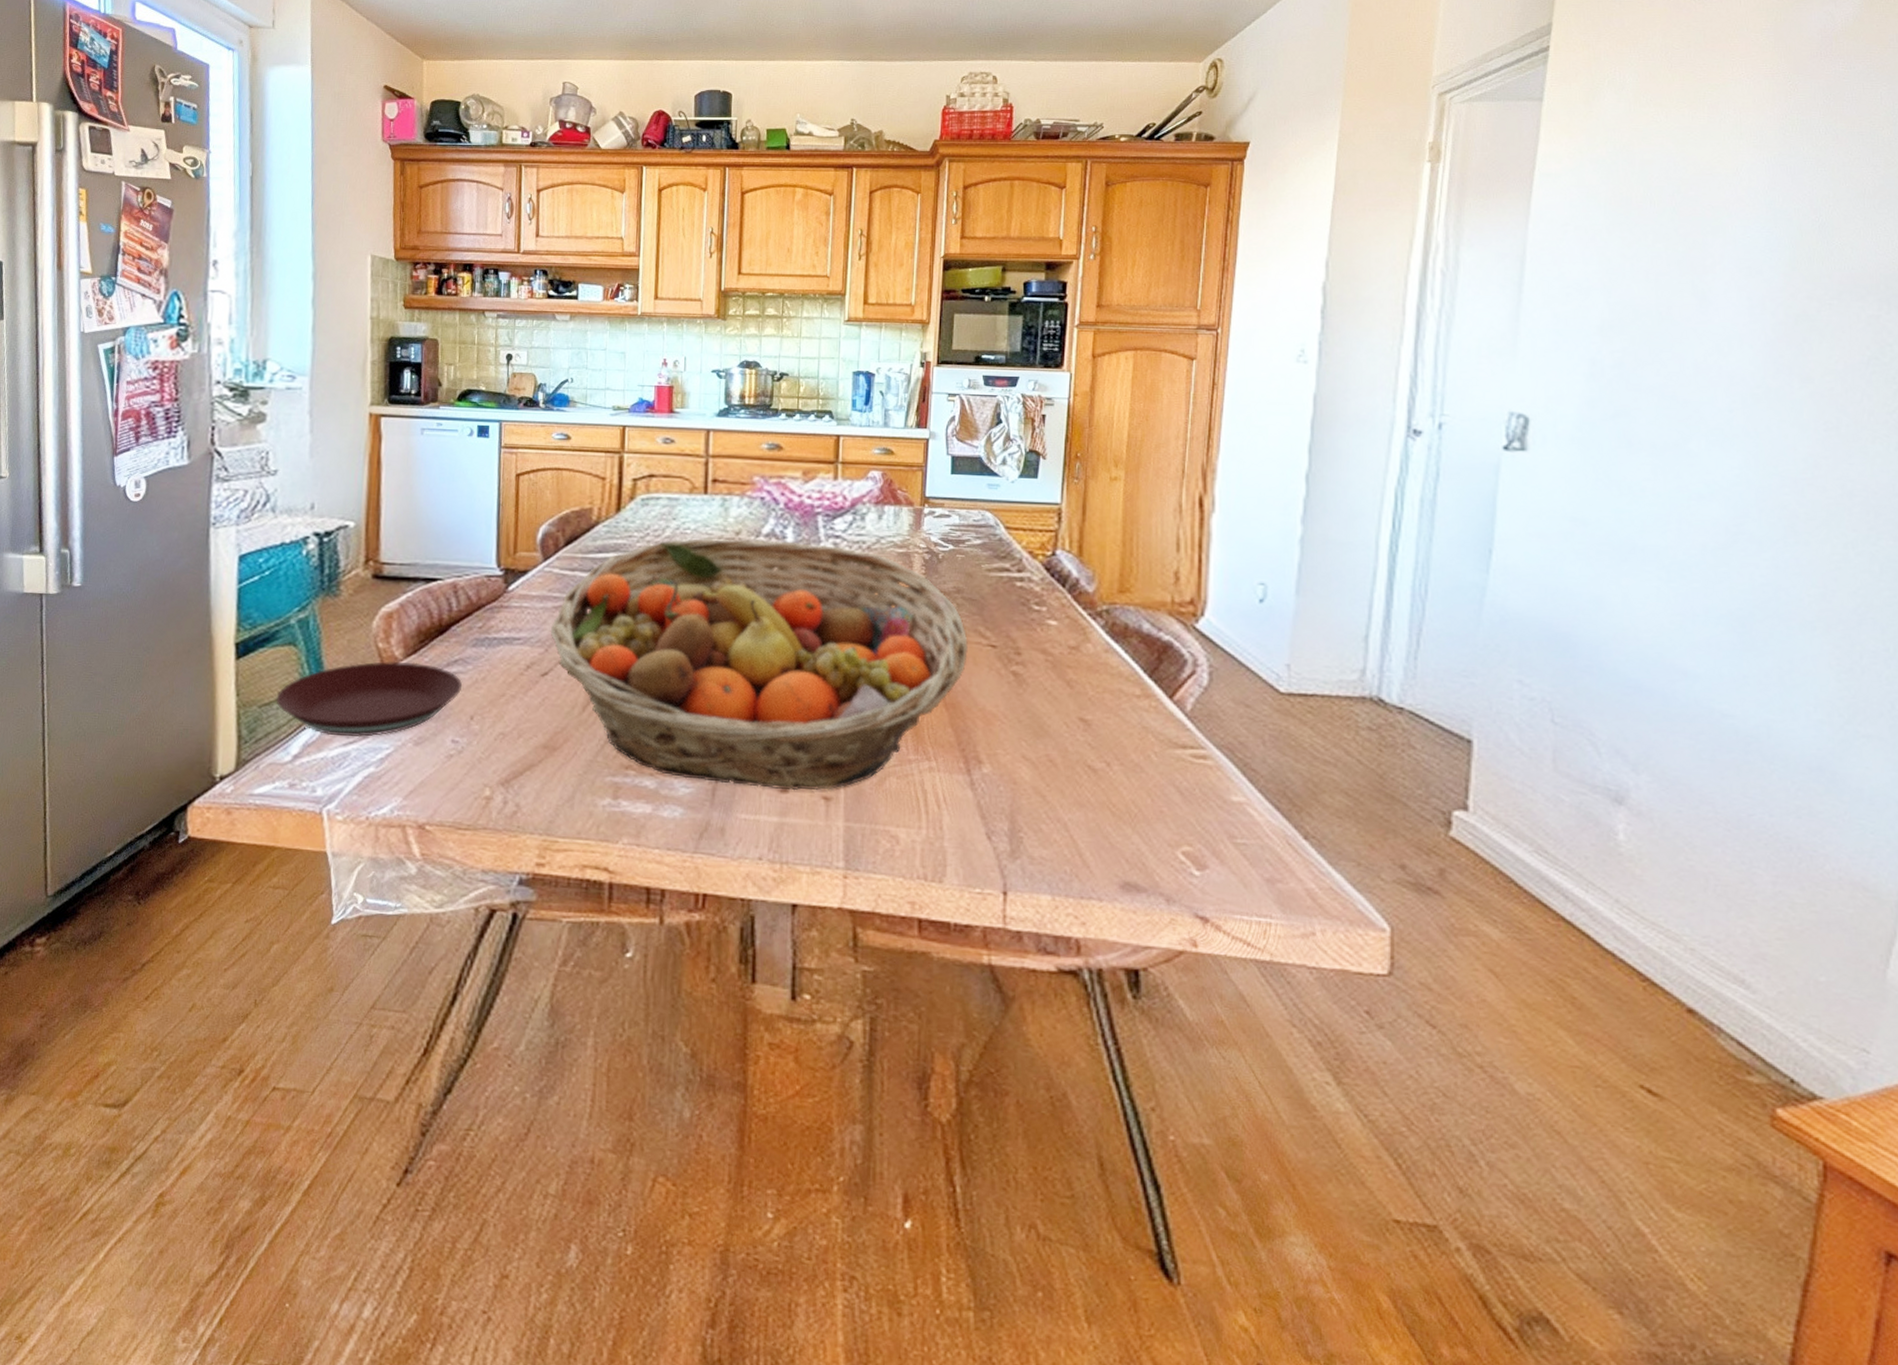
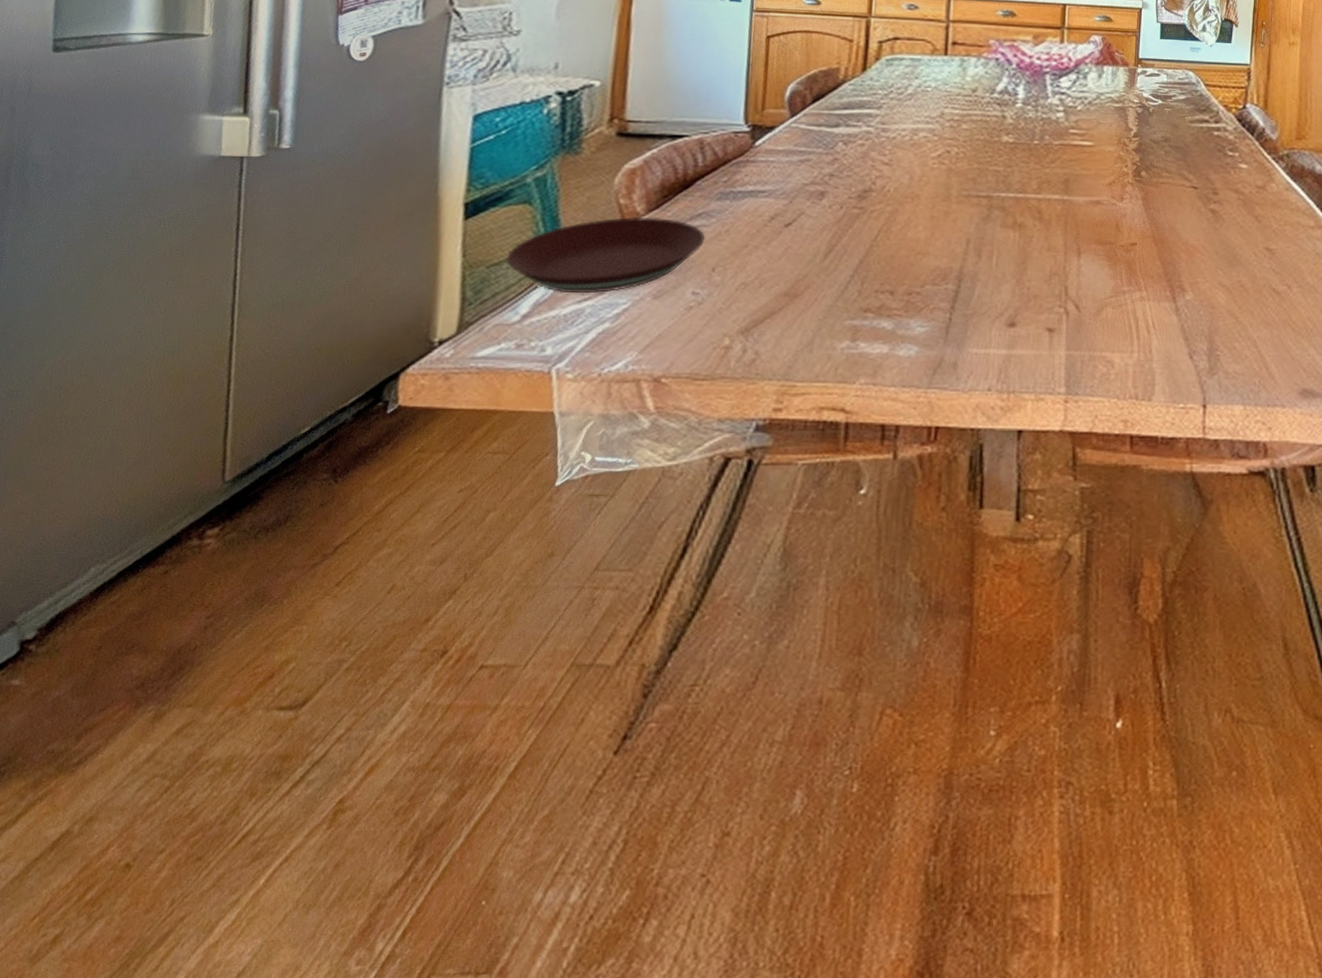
fruit basket: present [551,538,968,791] -> none [795,95,1174,325]

